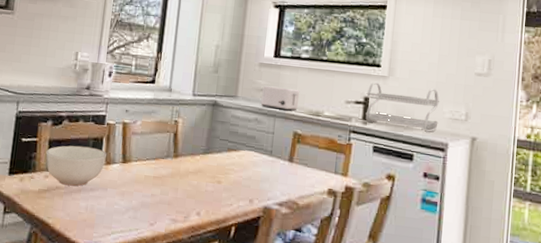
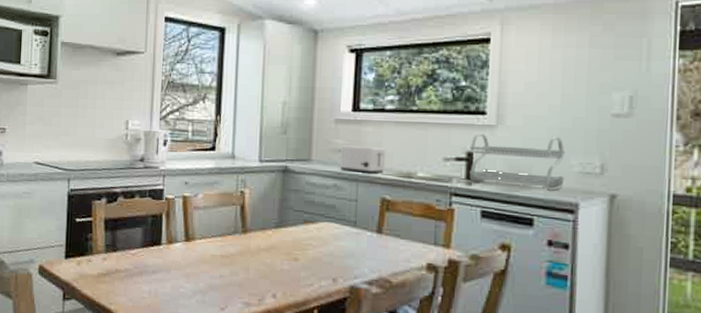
bowl: present [46,145,107,186] -> none [102,224,167,269]

